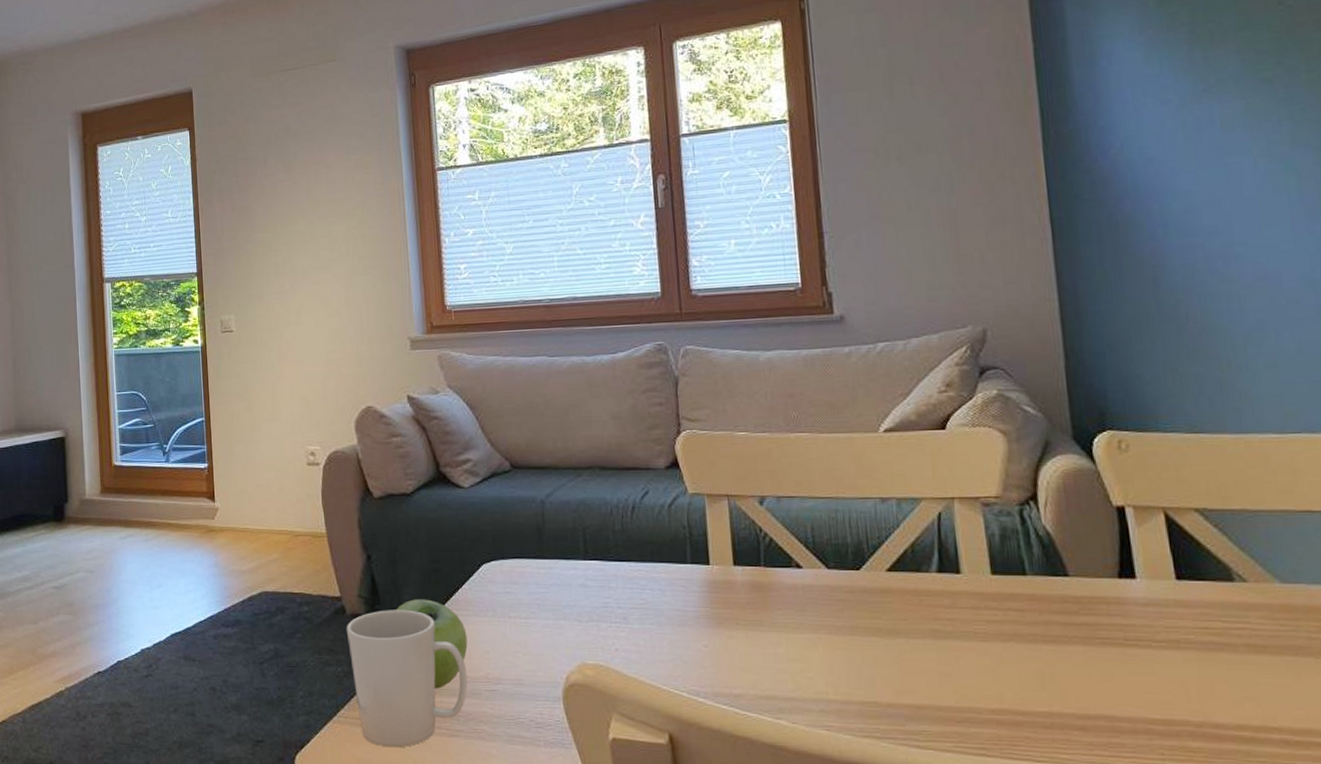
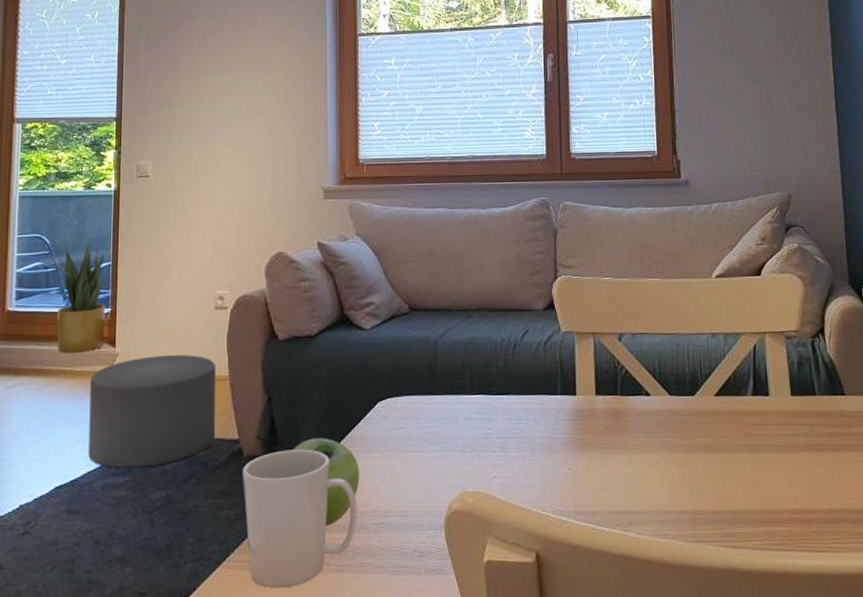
planter: none [153,402,204,508] -> present [56,245,106,354]
pouf: none [194,511,318,621] -> present [88,355,217,469]

